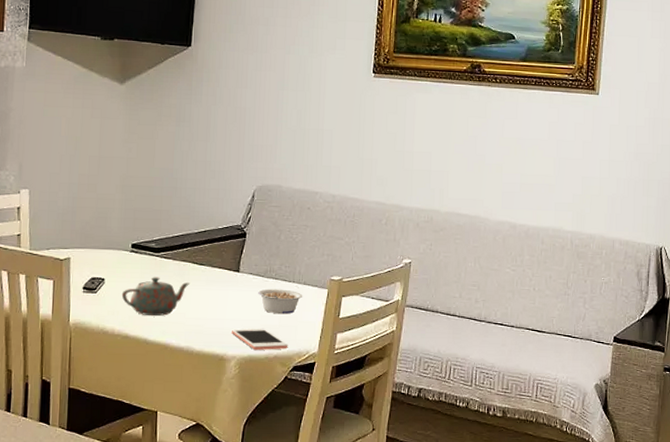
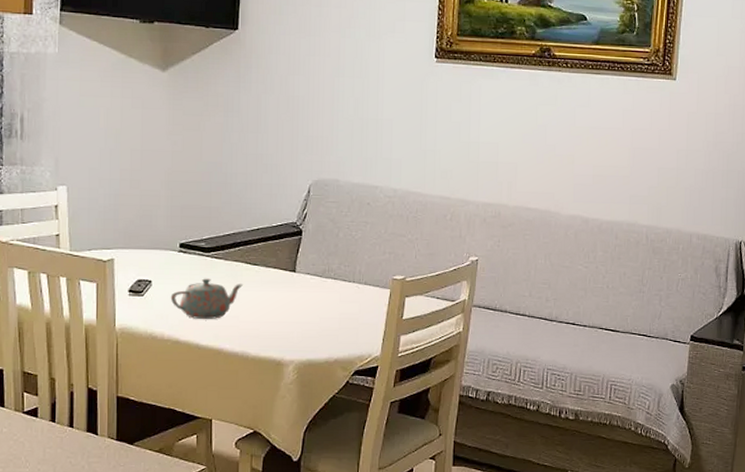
cell phone: present [232,328,288,350] -> none [289,331,349,354]
legume: present [258,288,303,315] -> none [316,289,364,316]

